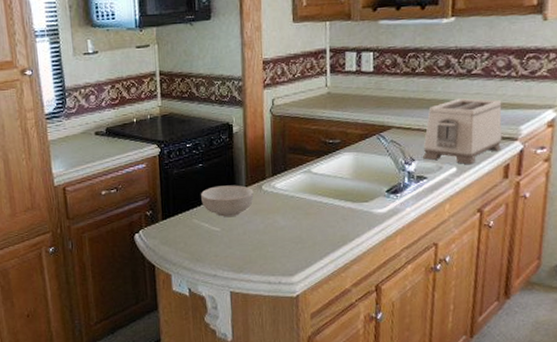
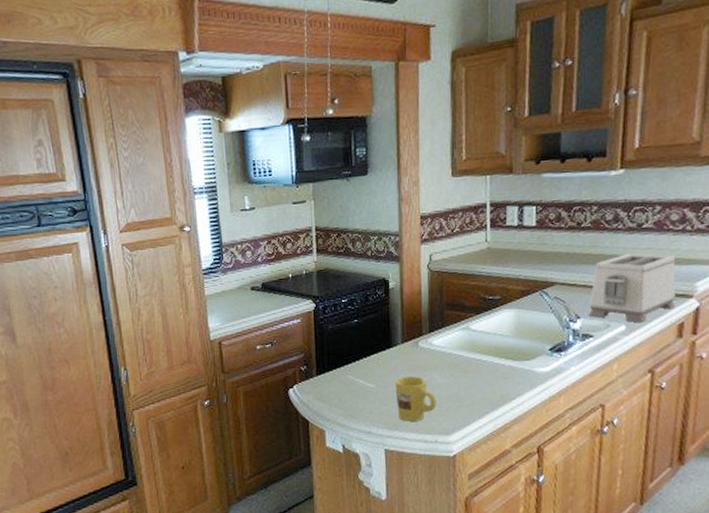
cereal bowl: present [201,185,254,217] -> none [356,341,410,373]
mug: none [239,219,280,264] -> present [395,376,437,422]

